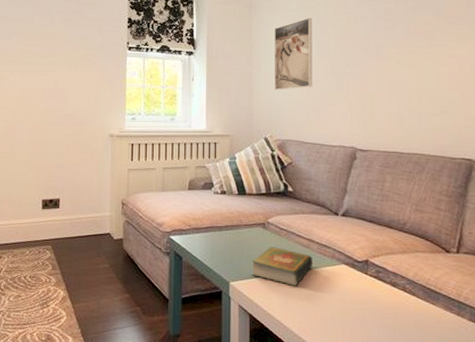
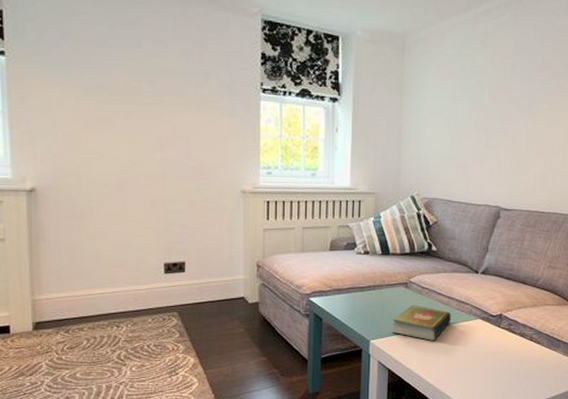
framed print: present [275,17,313,91] -> none [425,65,468,146]

